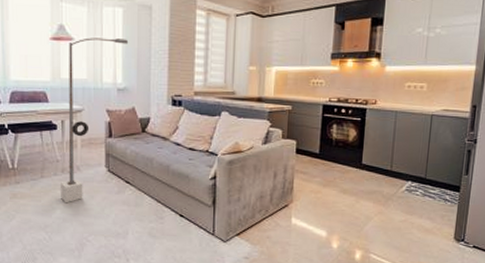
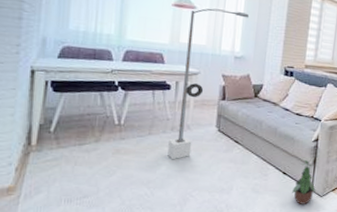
potted plant: none [191,200,218,250] -> present [291,159,316,204]

